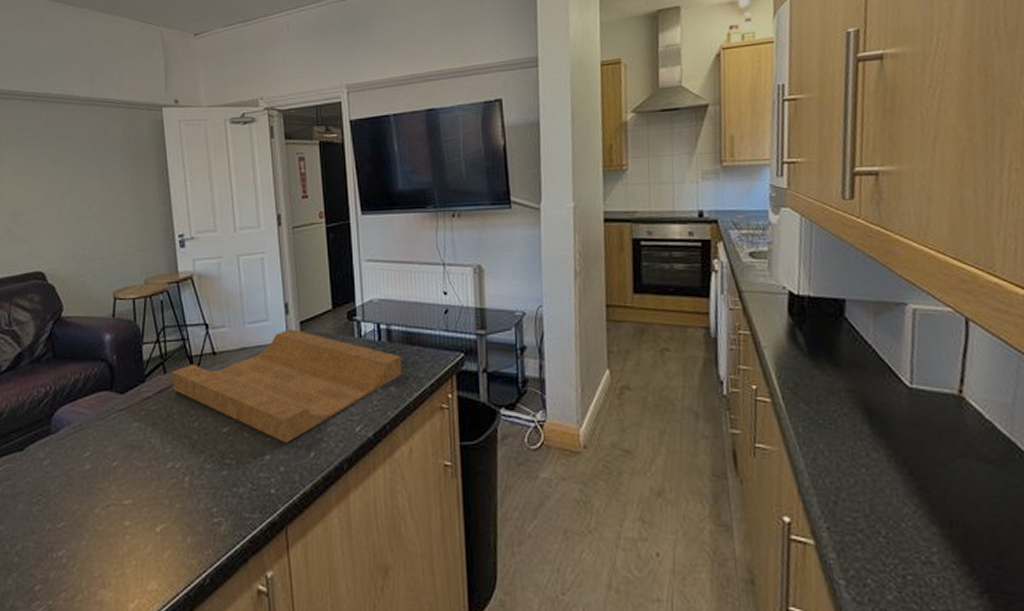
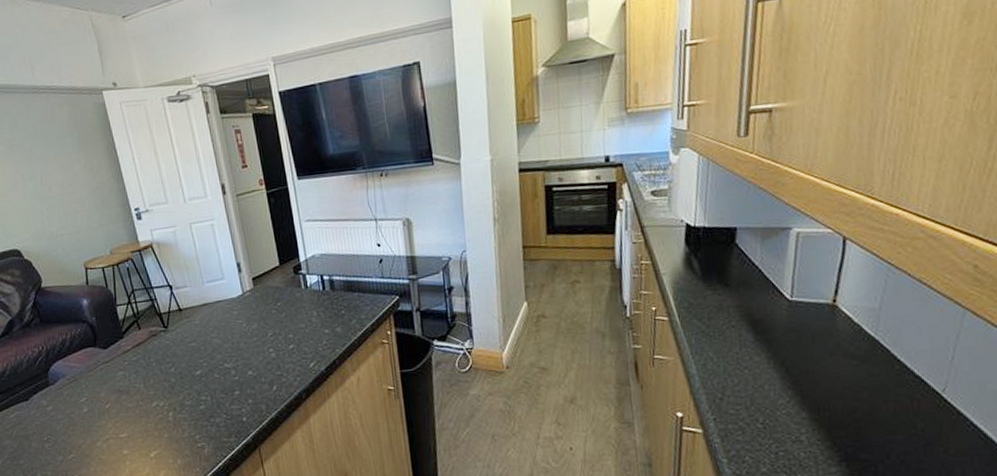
cutting board: present [172,328,402,443] -> none [146,284,346,381]

